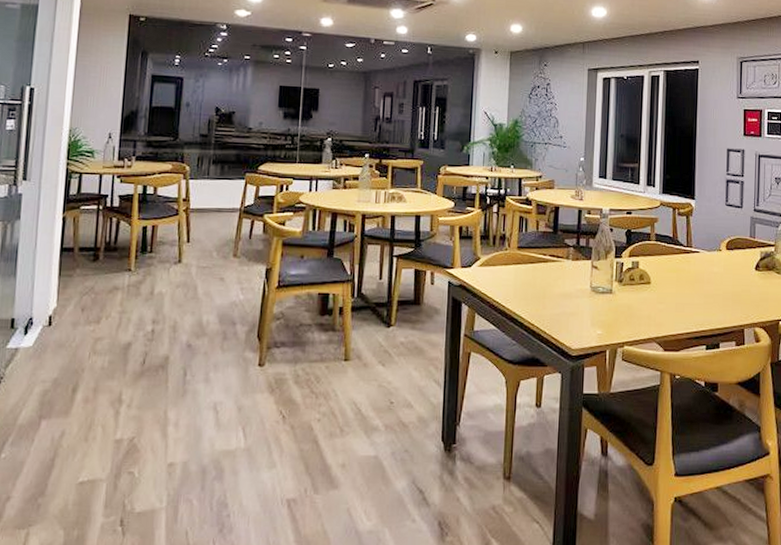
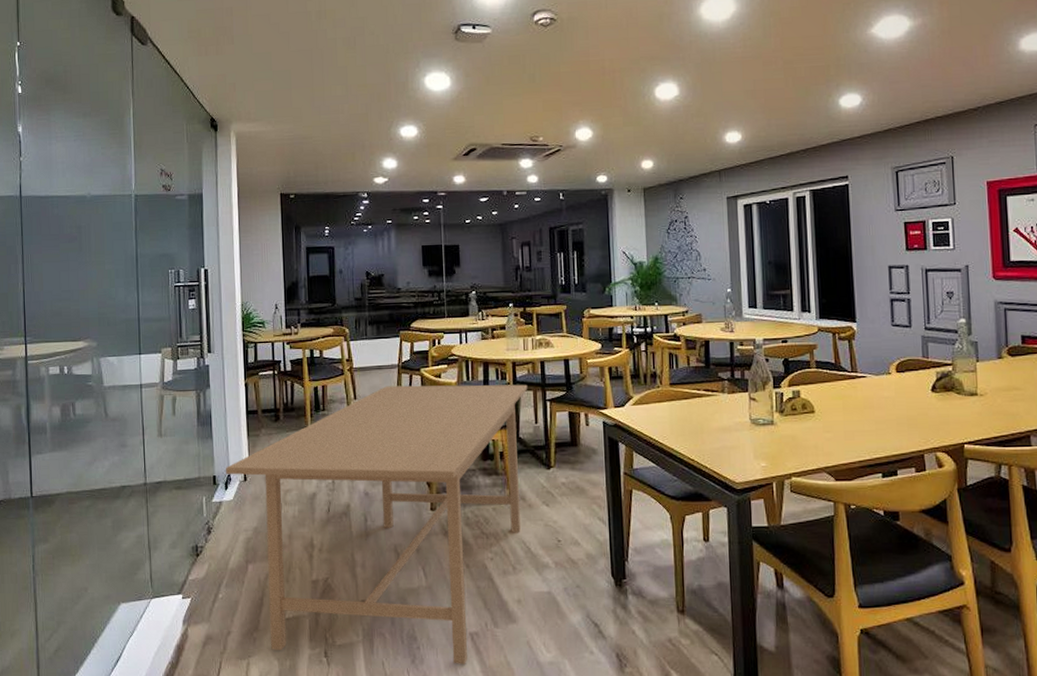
dining table: none [26,230,376,534] -> present [225,384,528,664]

